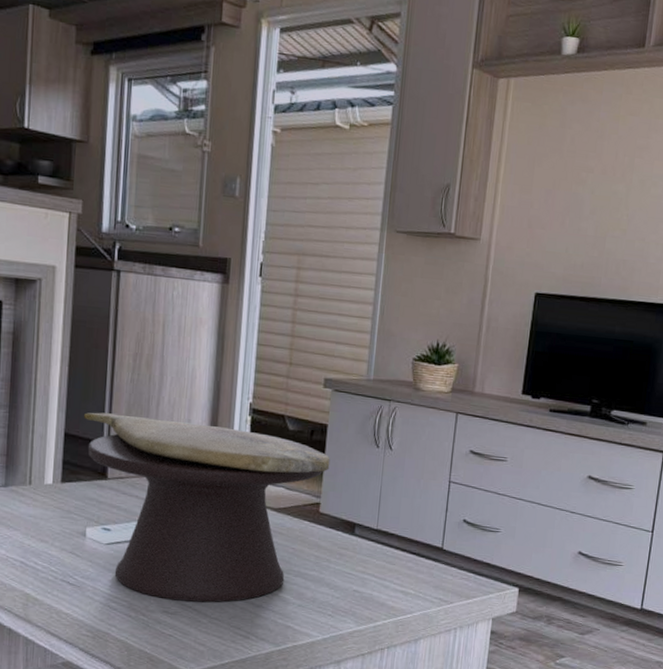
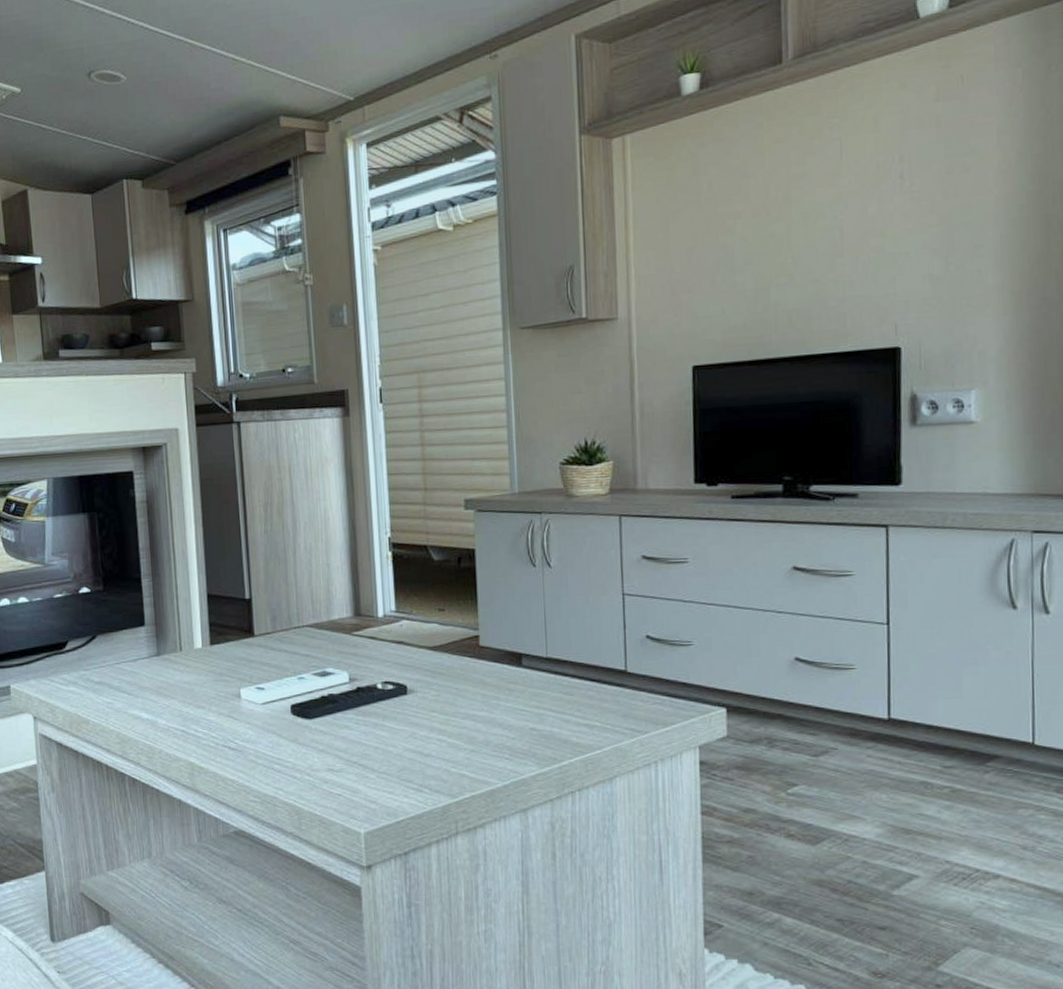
decorative bowl: present [83,412,330,603] -> none [223,567,484,757]

